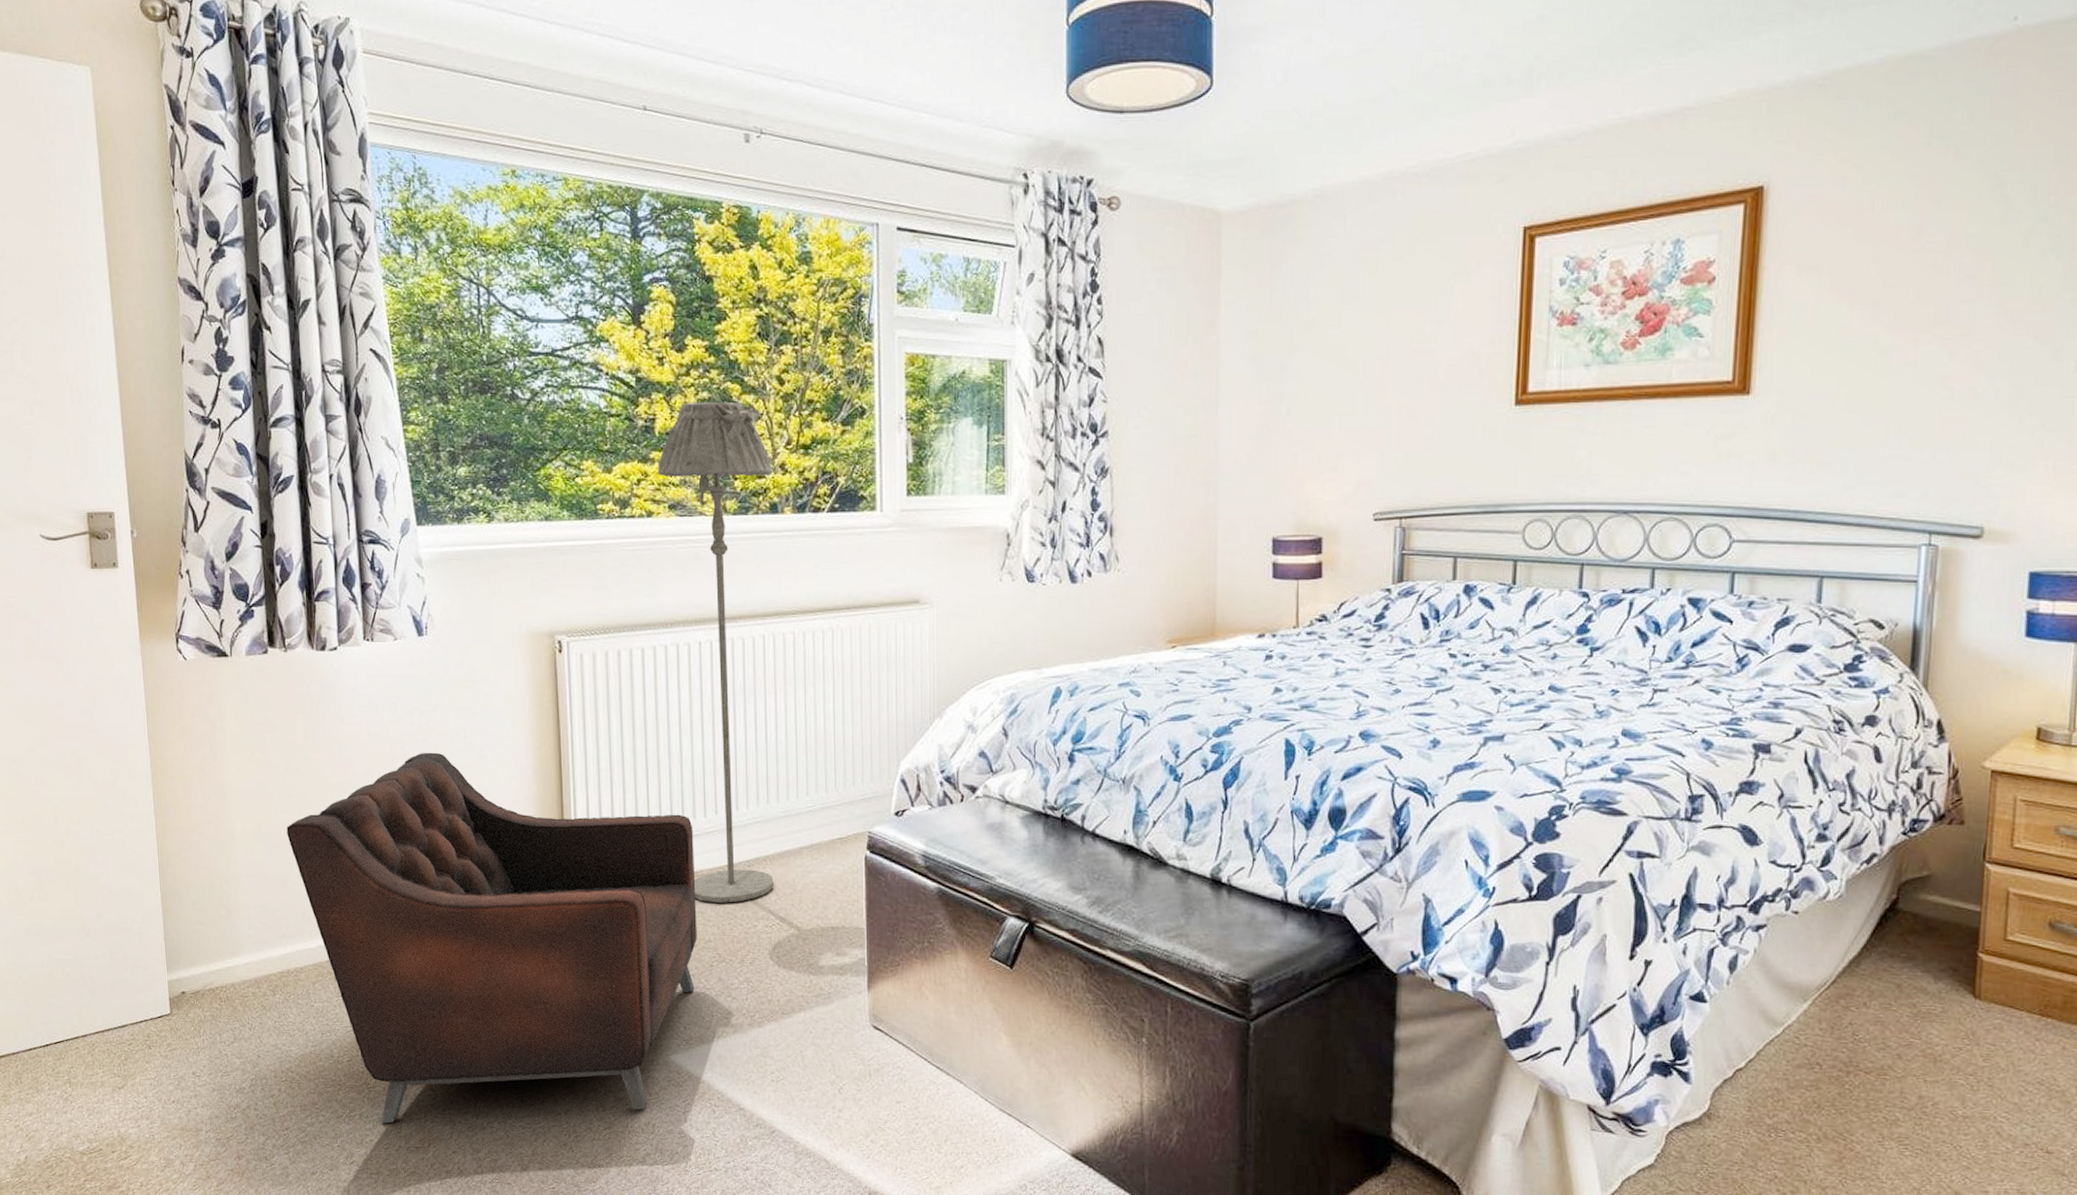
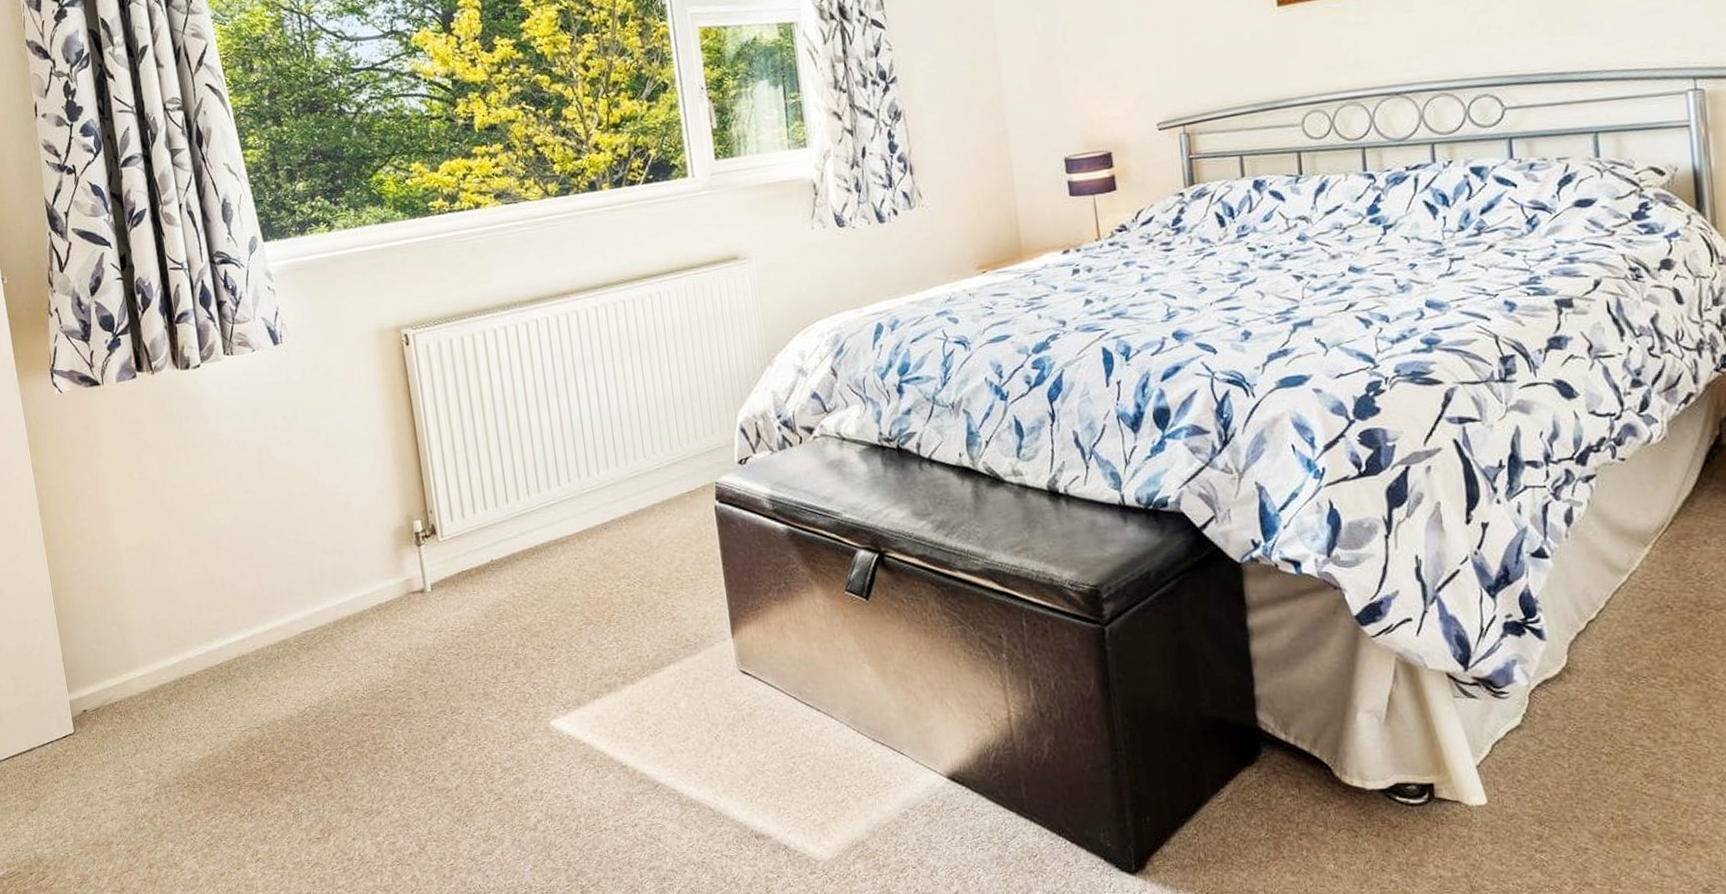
armchair: present [287,752,697,1124] -> none [168,453,567,818]
floor lamp: present [657,401,774,903] -> none [480,92,631,568]

